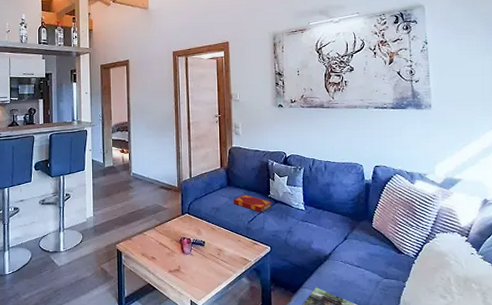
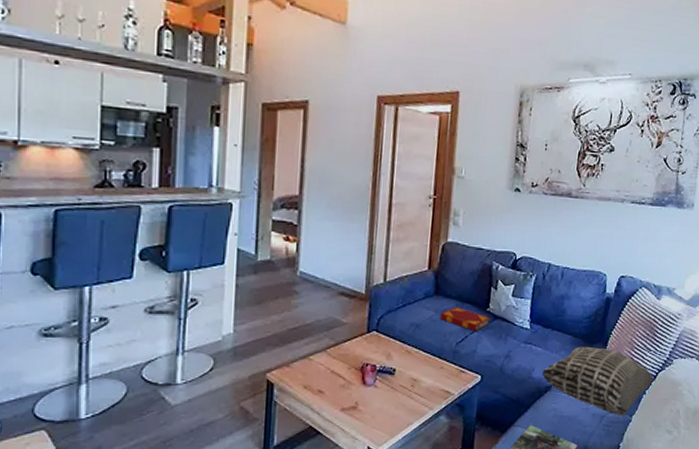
cushion: none [320,223,422,282] -> present [542,346,655,416]

